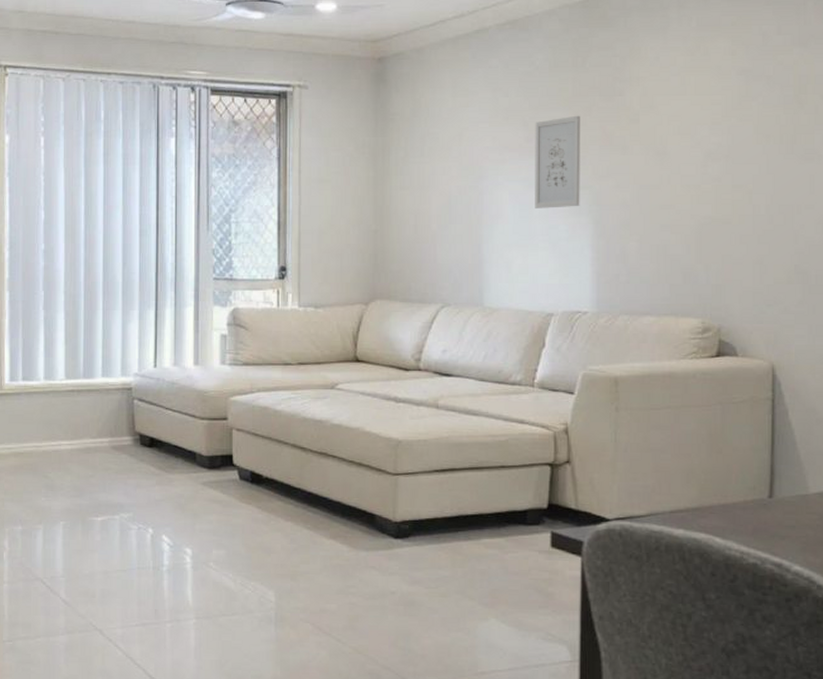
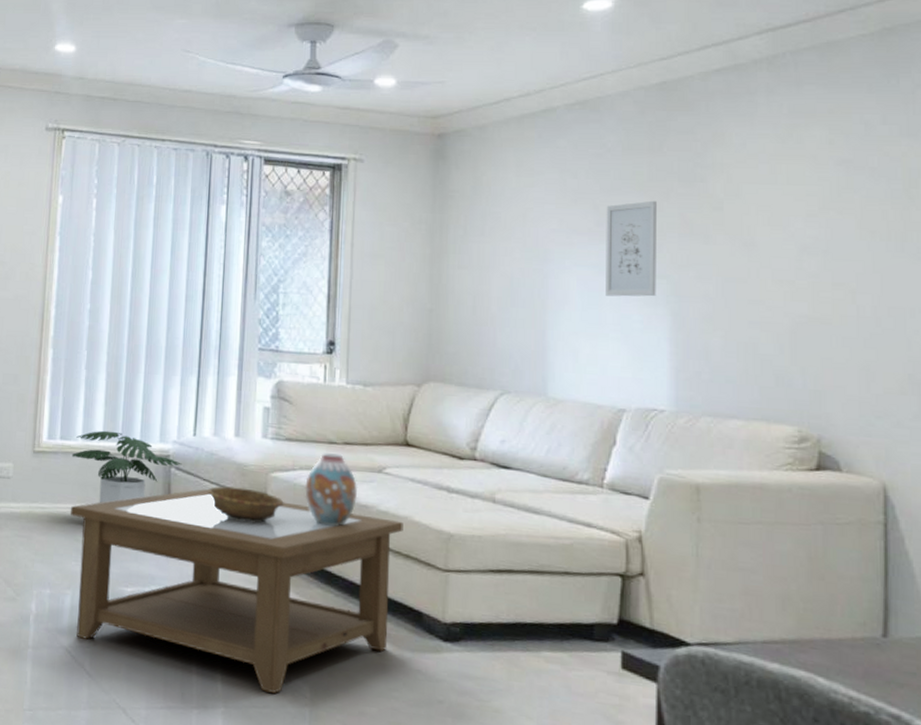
potted plant: none [35,368,144,439] -> present [71,430,182,503]
coffee table: none [38,418,356,602] -> present [71,489,404,694]
decorative bowl: none [170,413,244,445] -> present [207,486,284,522]
vase: none [263,373,313,442] -> present [305,452,358,526]

